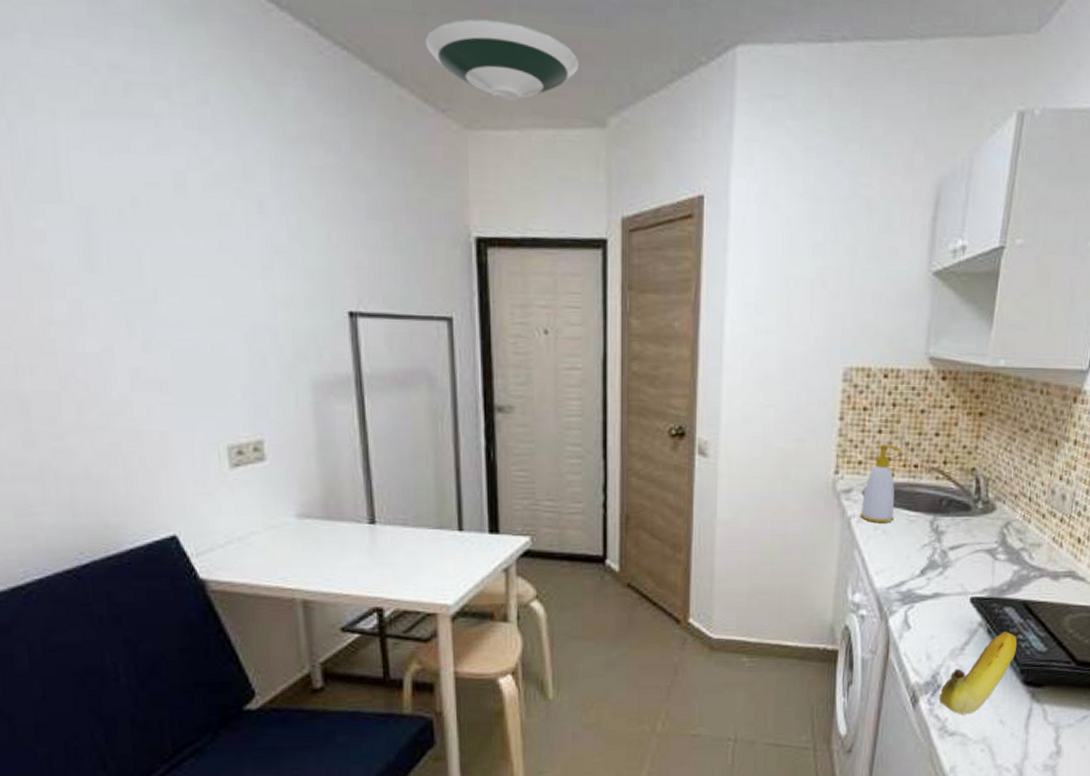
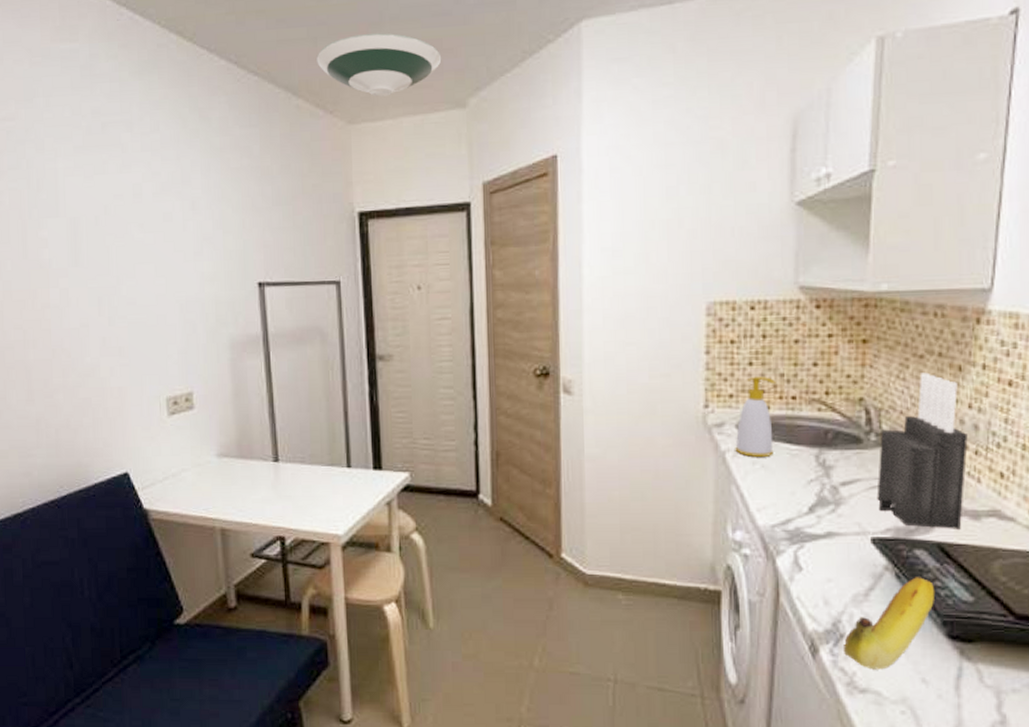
knife block: none [978,446,1056,590] -> present [877,372,968,531]

